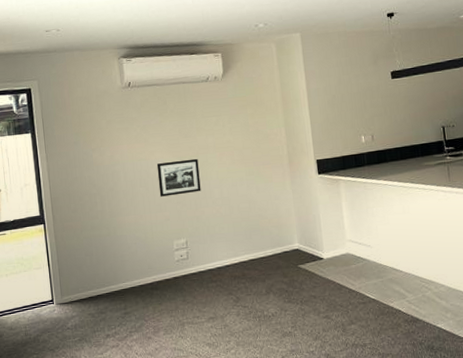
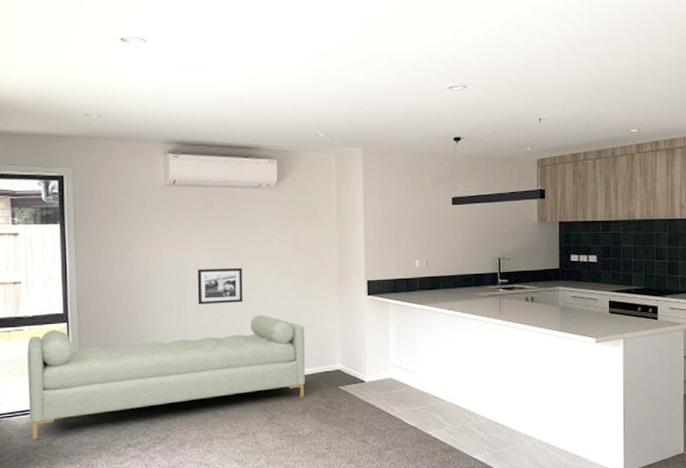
sofa: none [10,202,266,336] -> present [27,315,305,439]

